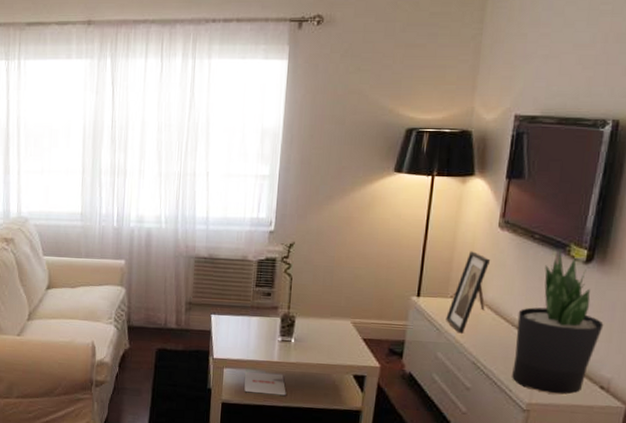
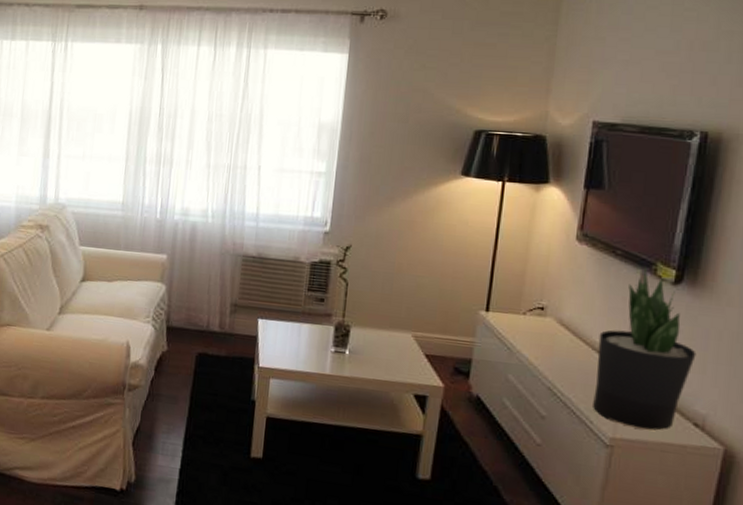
magazine: present [244,371,286,396] -> none [291,383,339,414]
picture frame: present [445,251,491,334] -> none [516,264,568,355]

